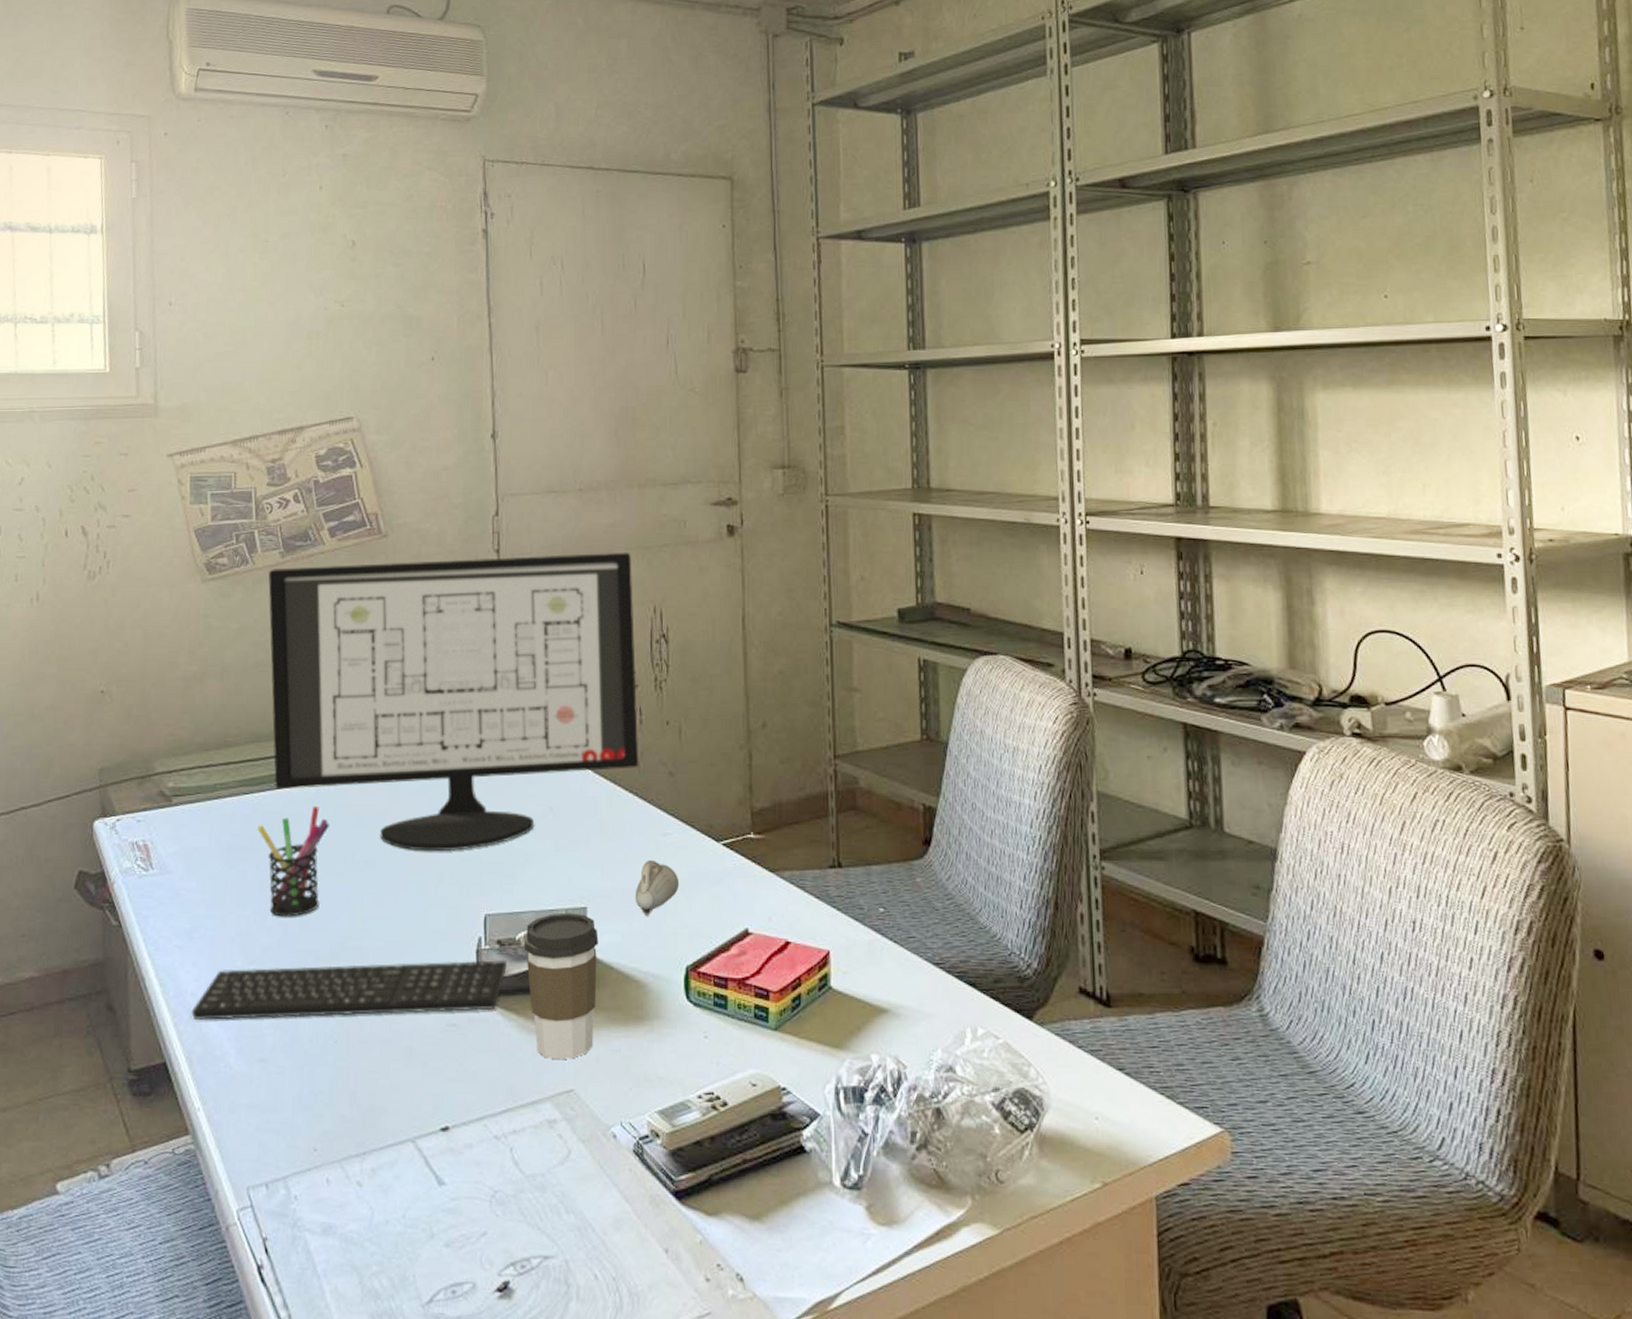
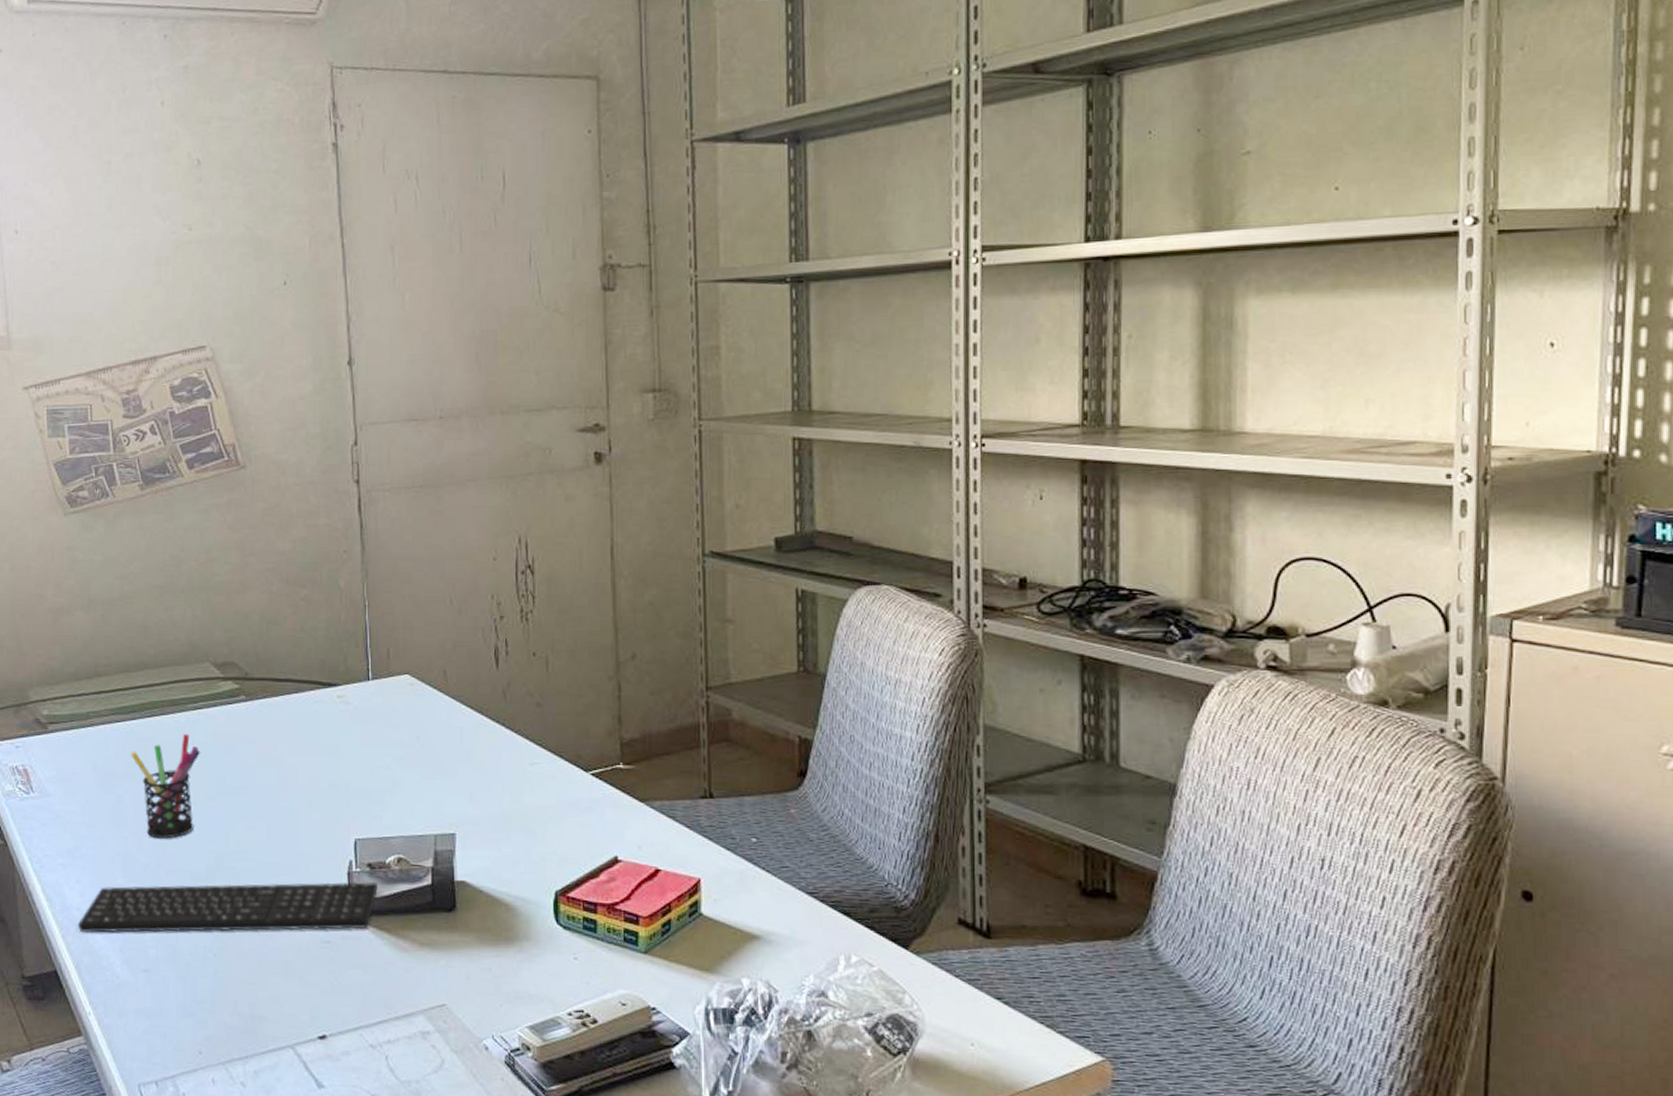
computer monitor: present [268,552,639,852] -> none [129,481,506,779]
coffee cup: present [523,912,599,1060] -> none [393,838,468,977]
computer mouse: present [634,859,678,917] -> none [503,788,547,844]

